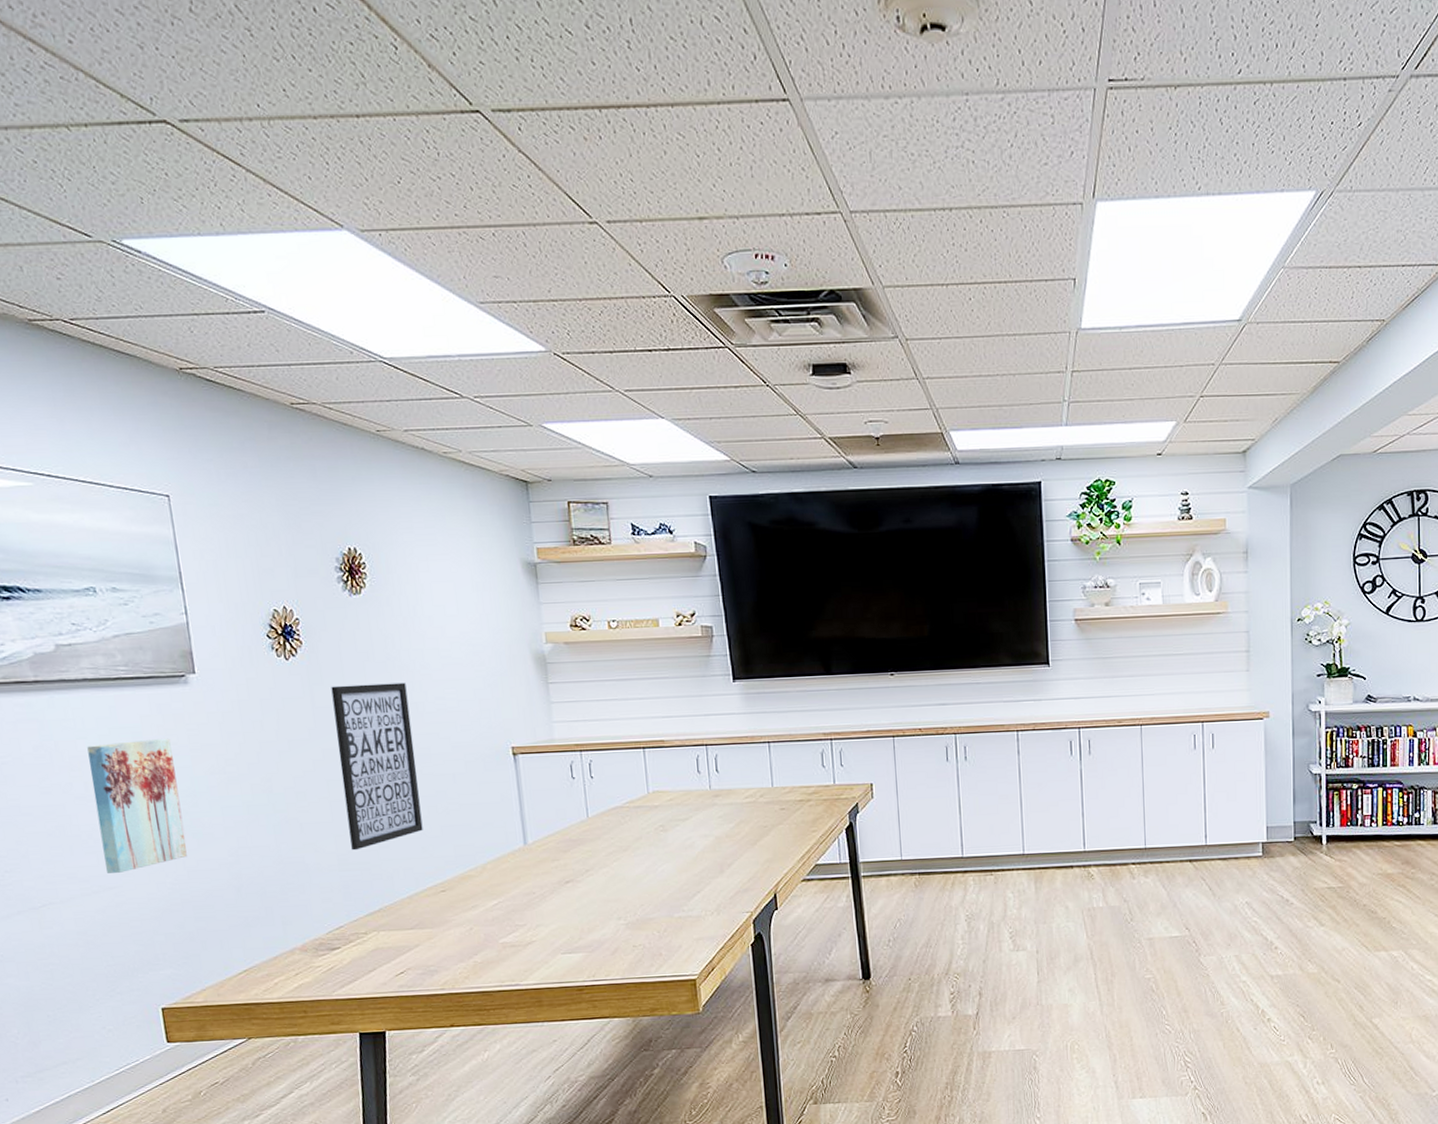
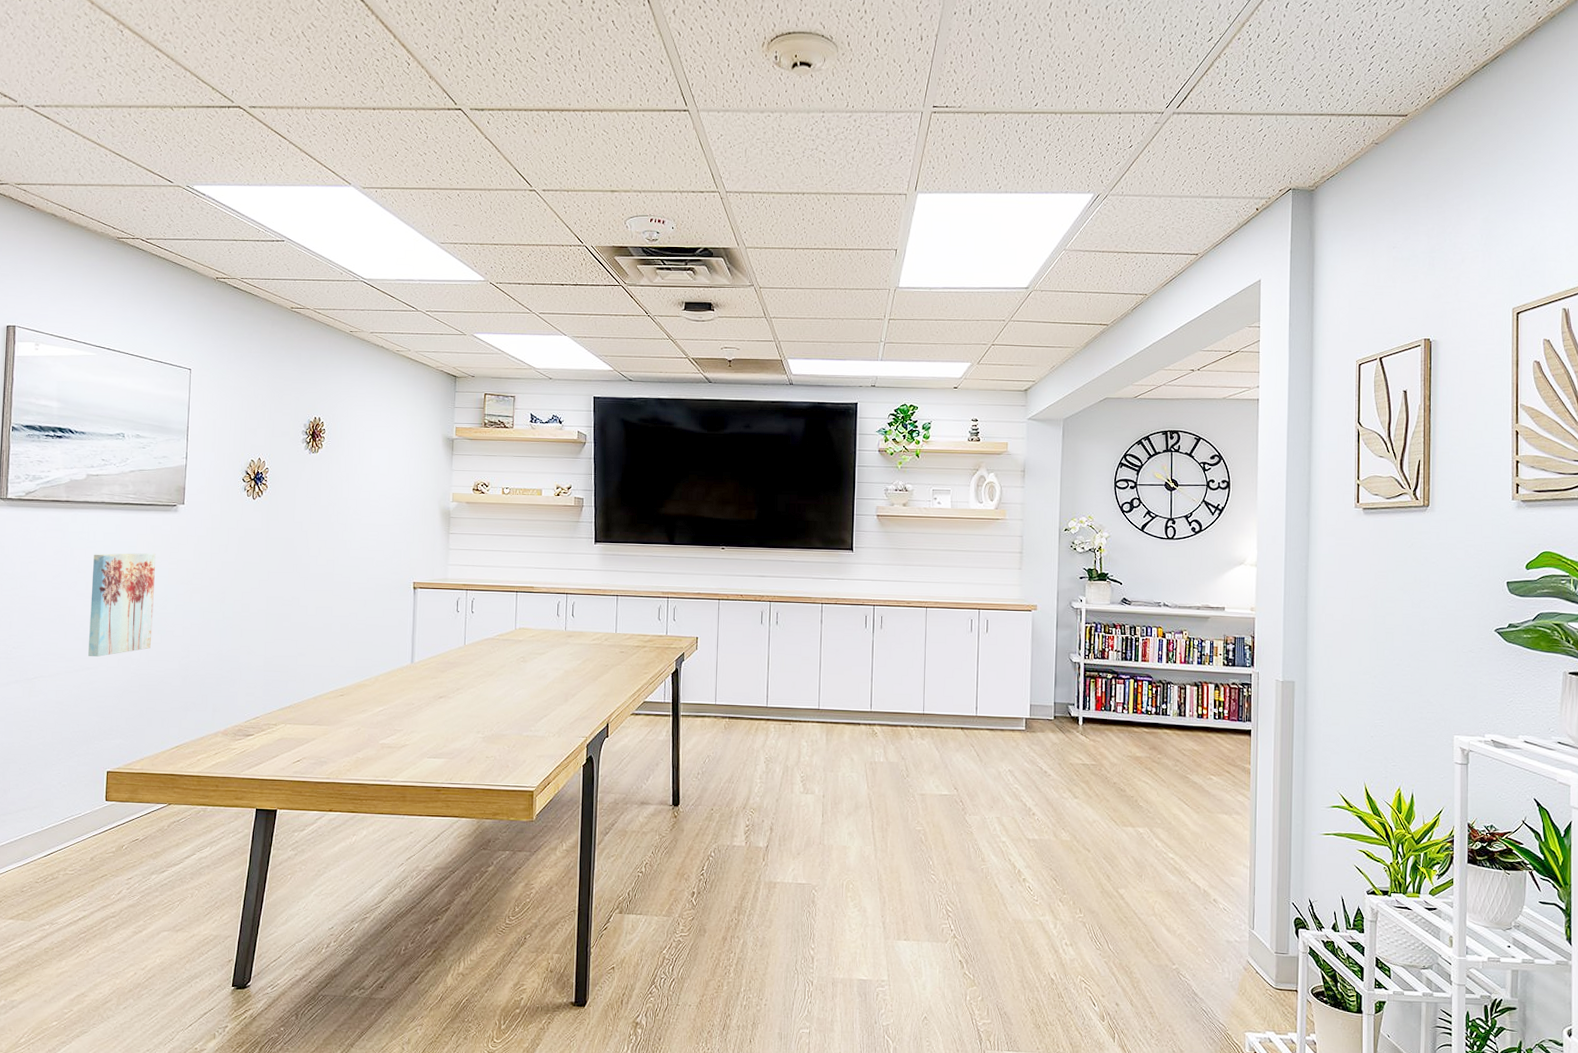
wall art: present [331,682,423,851] -> none [277,522,340,655]

